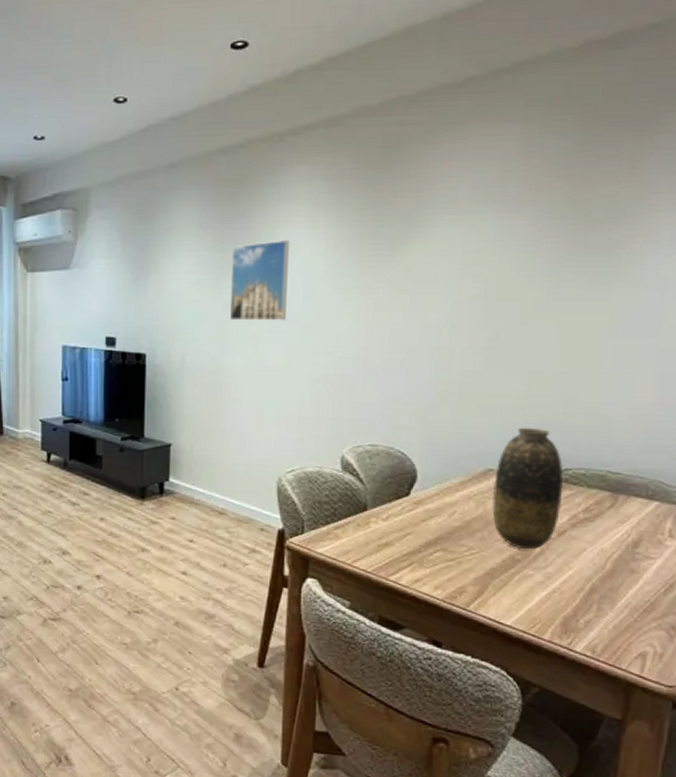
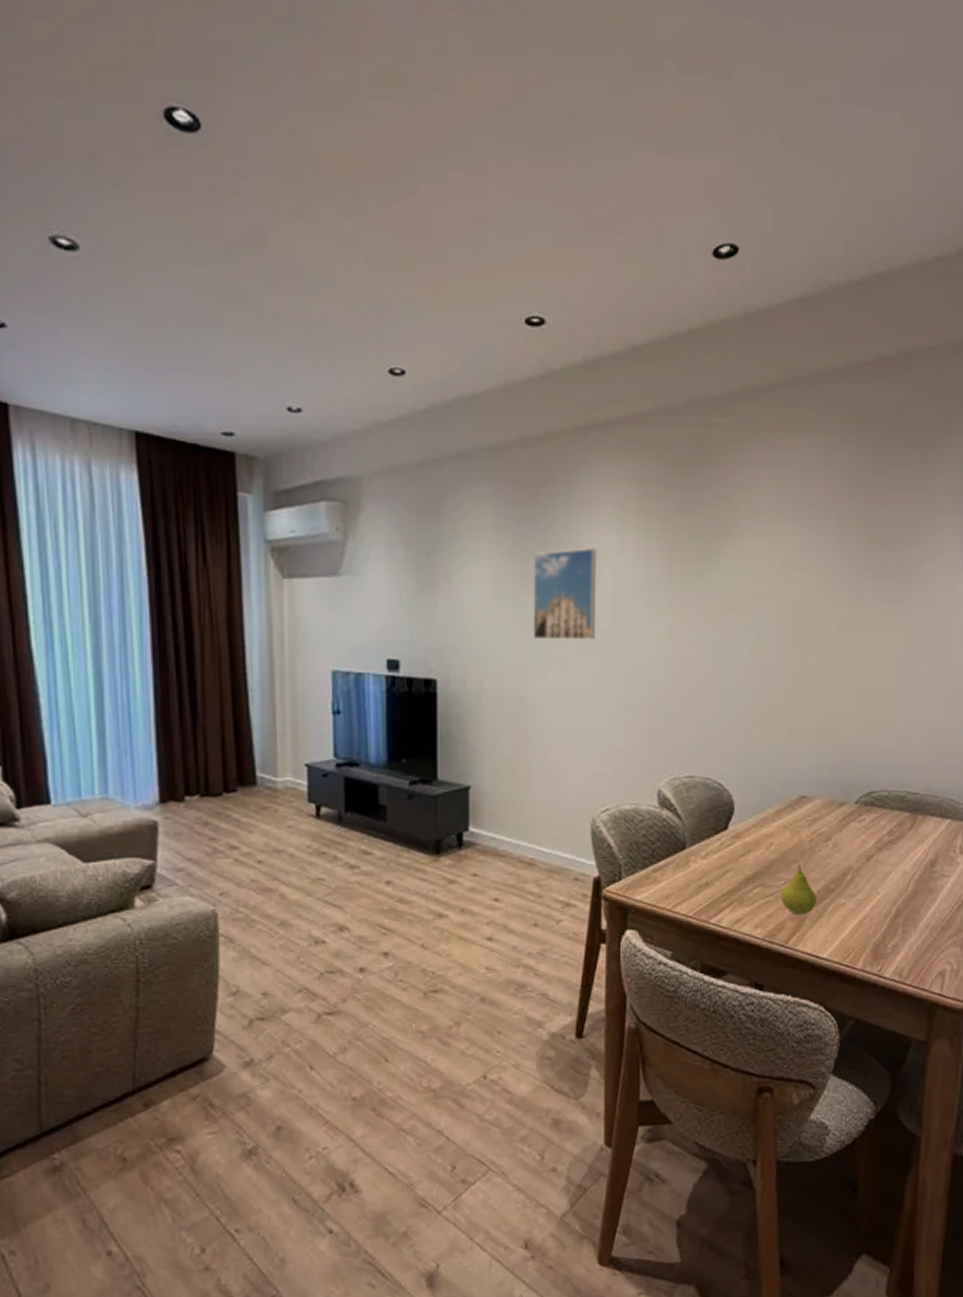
fruit: none [463,534,502,582] -> present [781,865,817,915]
vase: present [492,427,564,550] -> none [806,750,870,878]

